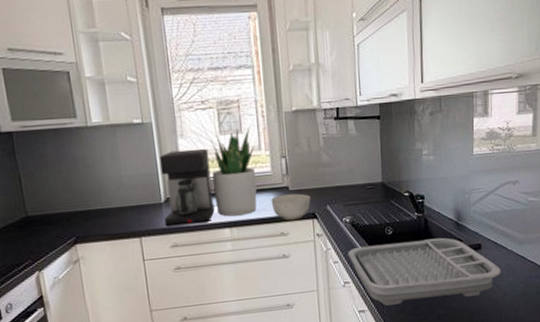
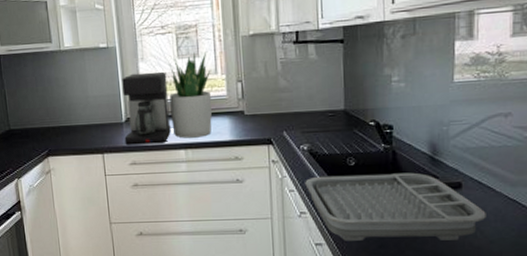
bowl: present [271,193,311,221] -> none [226,118,267,146]

